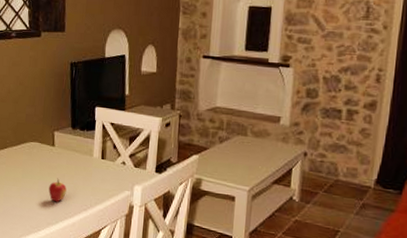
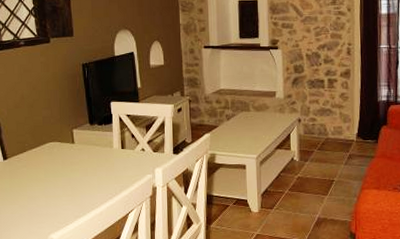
fruit: present [49,178,67,202] -> none [73,172,91,196]

